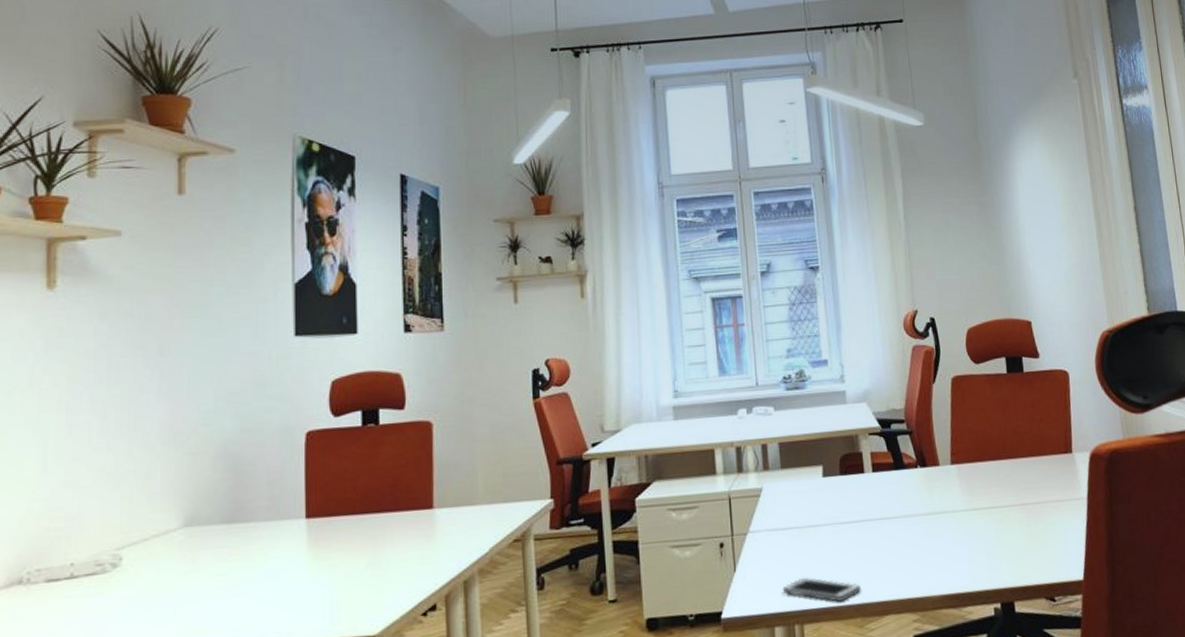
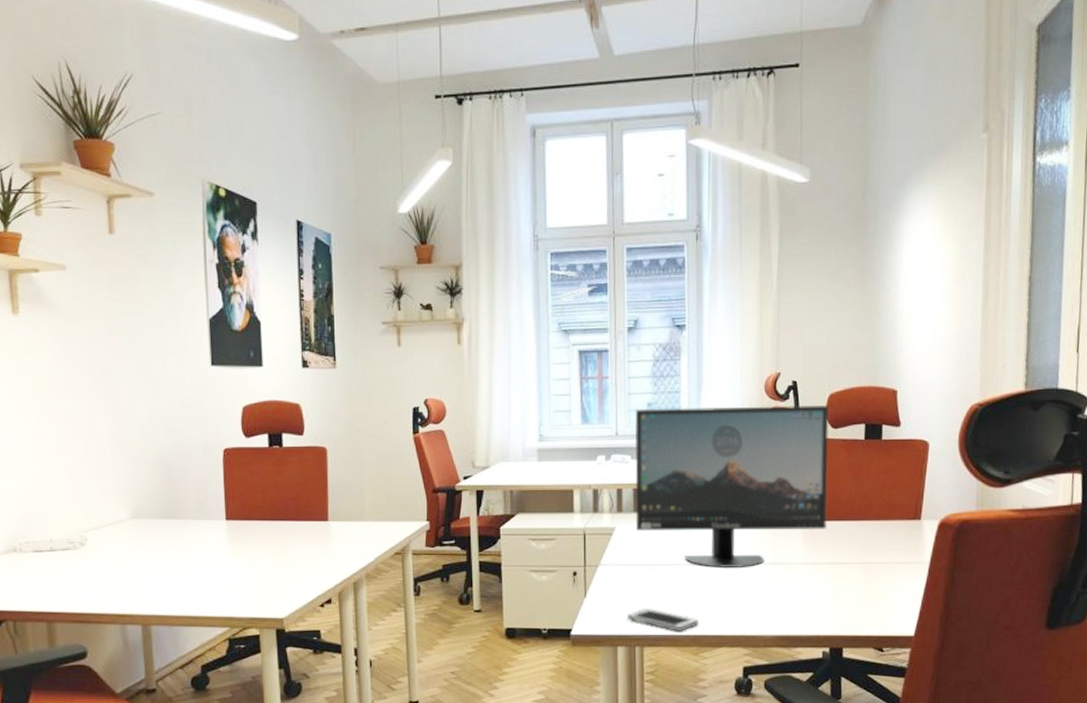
monitor: none [774,341,982,524] -> present [634,405,829,569]

